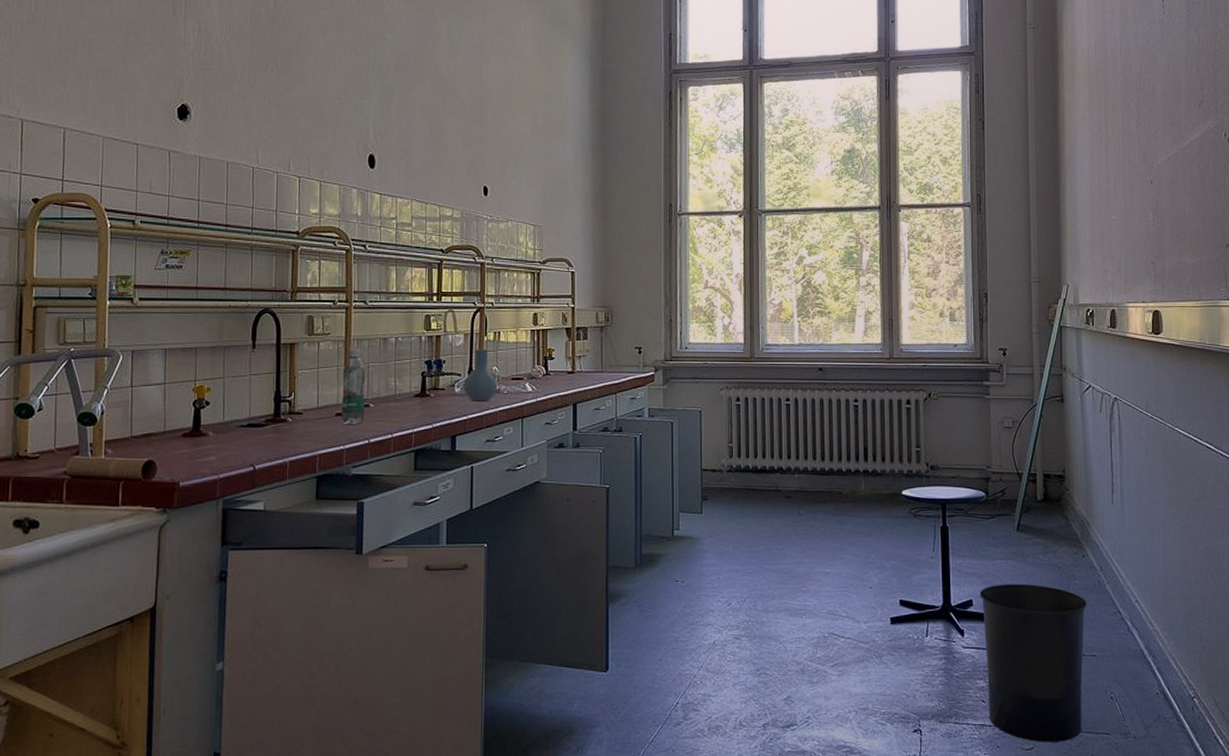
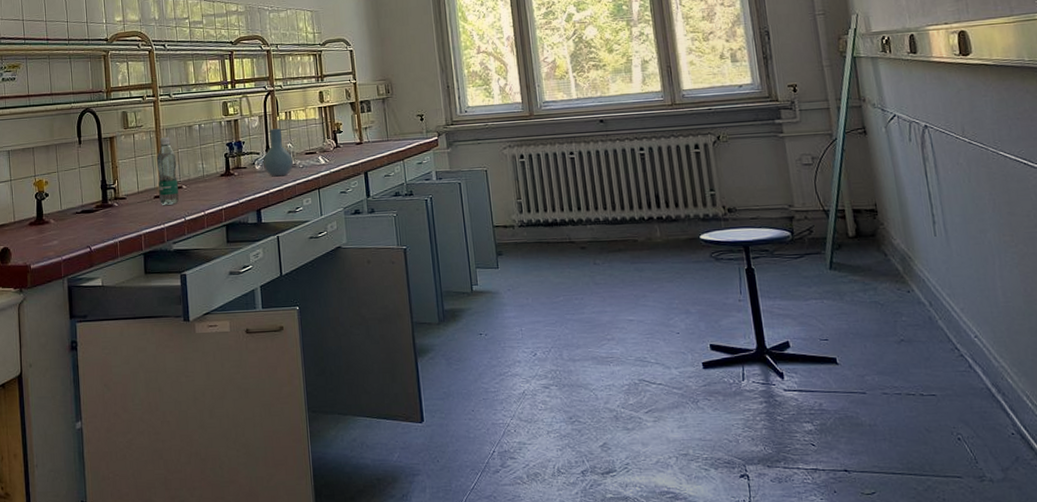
waste bin: present [979,584,1087,742] -> none [796,323,929,487]

